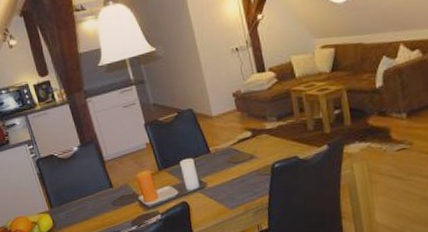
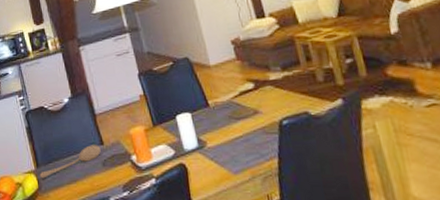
spoon: none [53,187,111,218] -> present [39,145,101,179]

